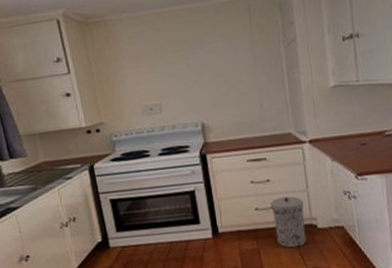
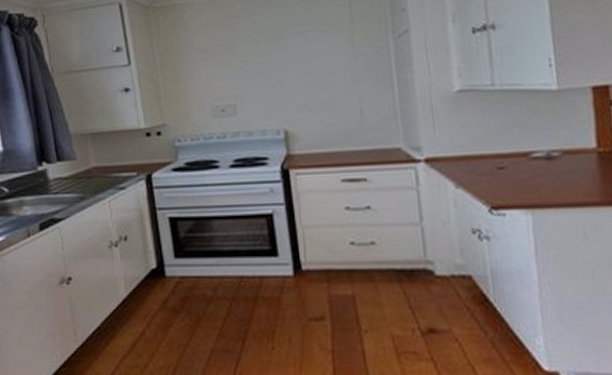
trash can: present [270,196,307,248] -> none [371,230,420,299]

